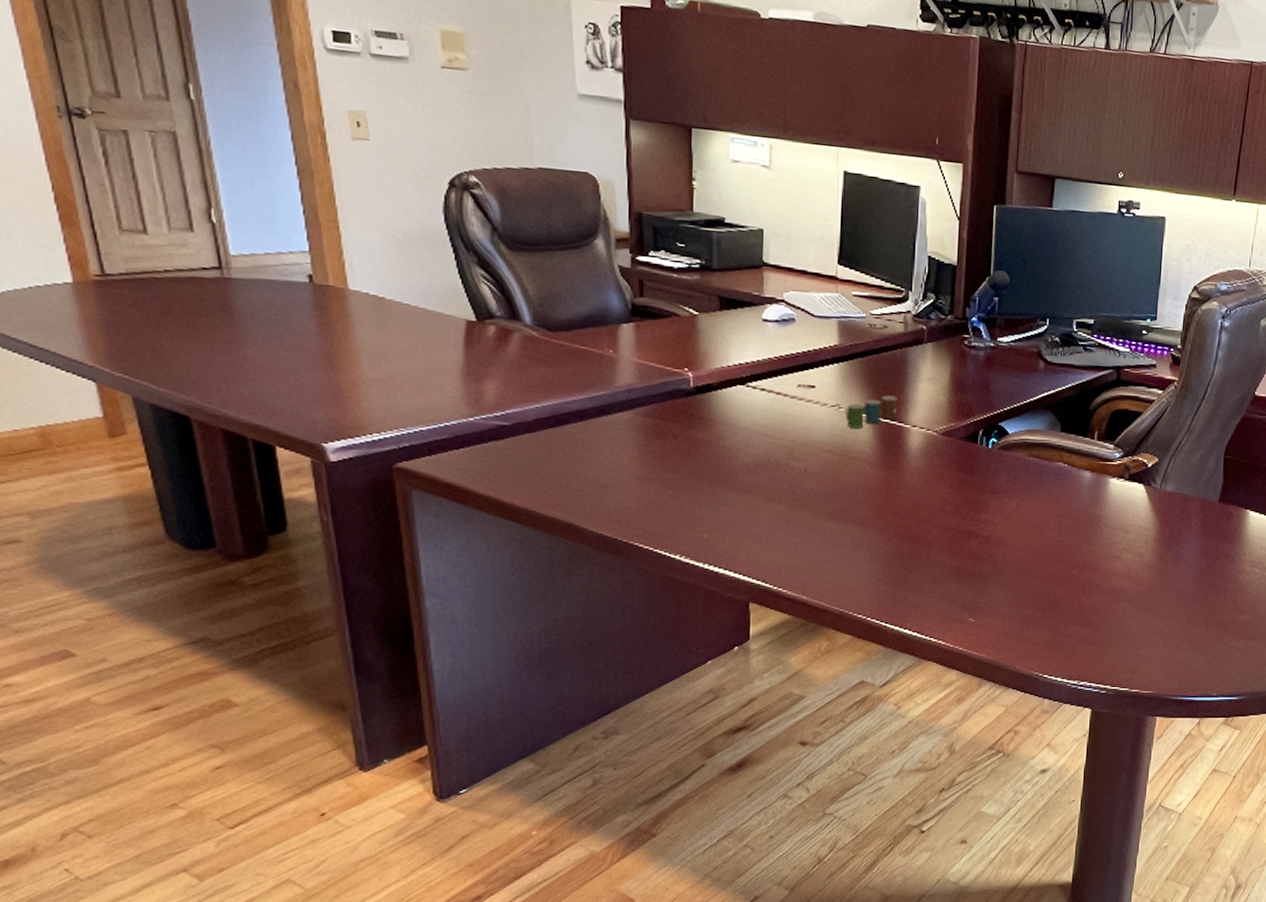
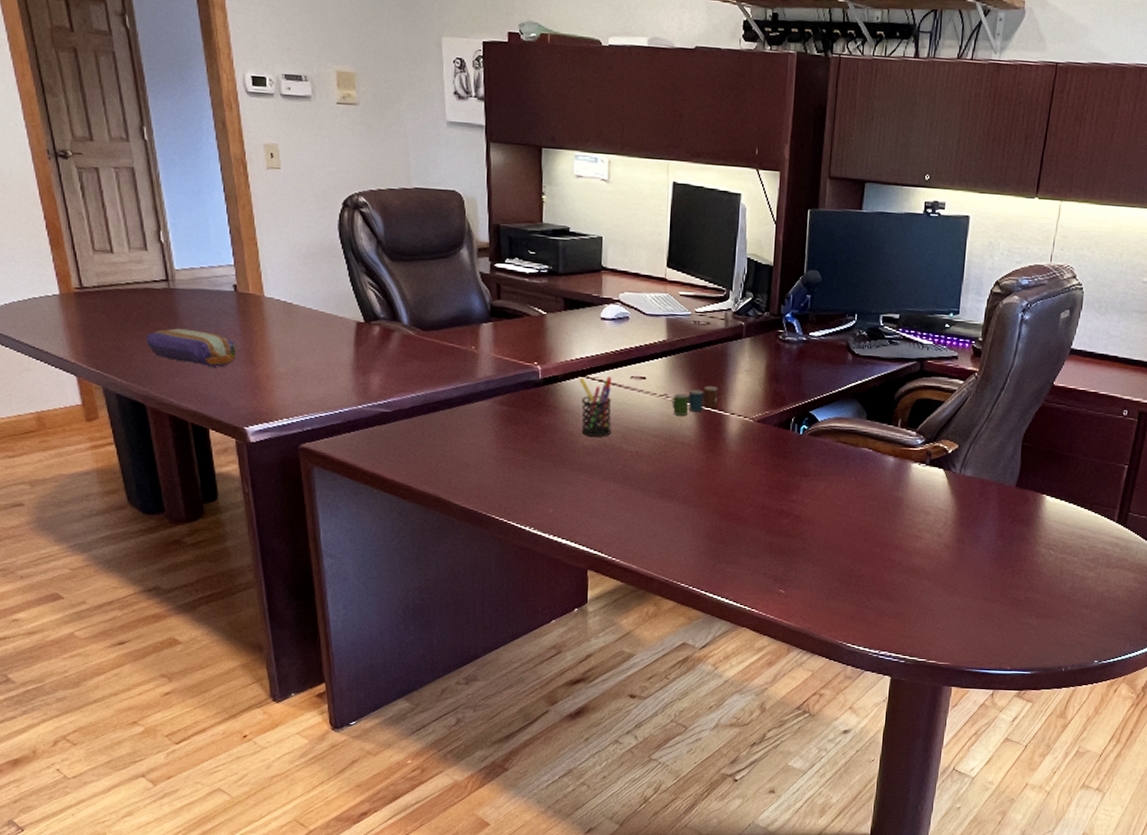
pencil case: none [191,325,312,372] -> present [146,328,236,367]
pen holder: none [737,384,777,453] -> present [579,376,612,437]

